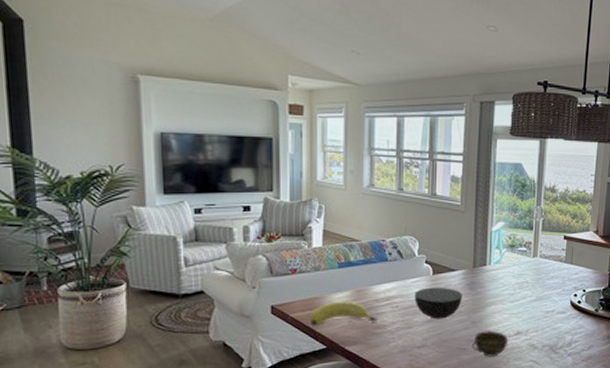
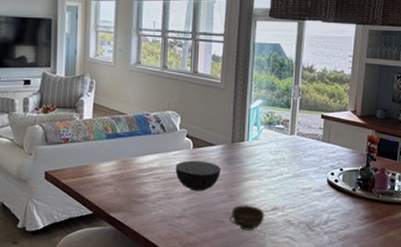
banana: present [309,301,377,326] -> none [78,170,140,193]

